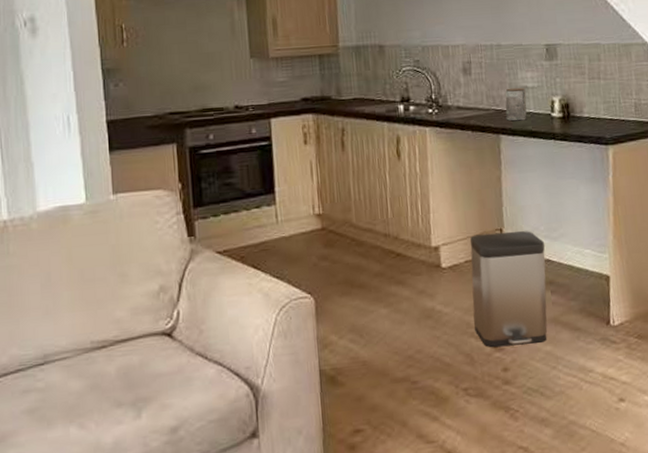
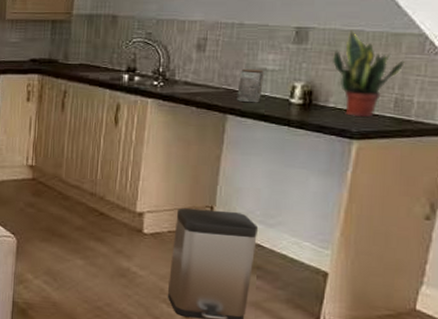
potted plant: none [580,43,636,124] -> present [333,29,405,117]

